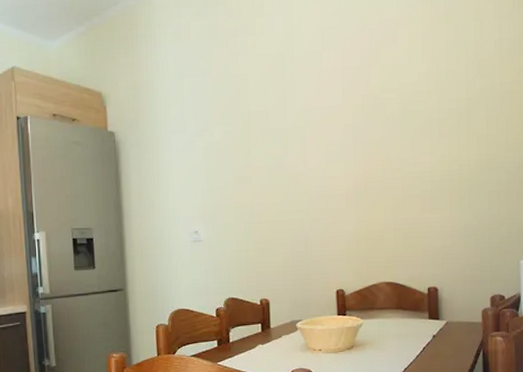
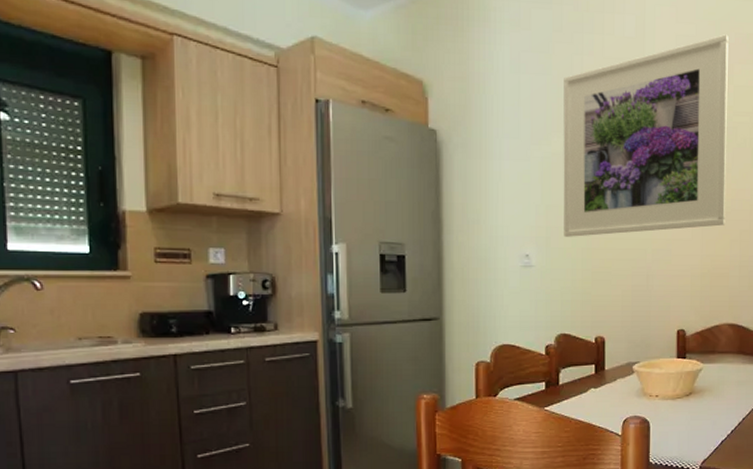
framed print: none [221,21,378,214] -> present [563,34,729,237]

